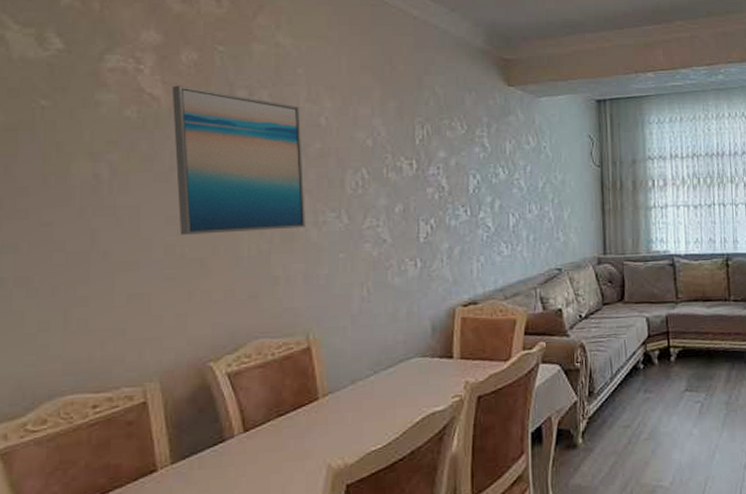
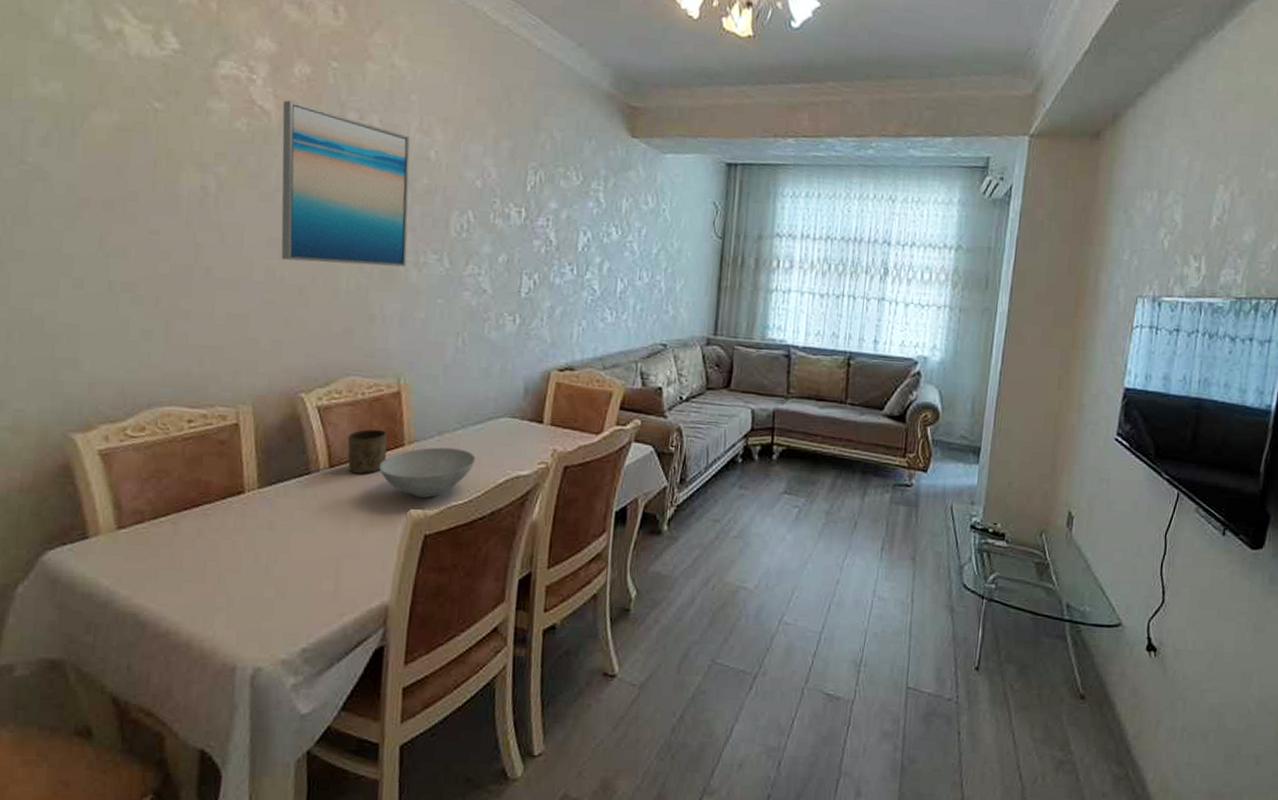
cup: none [260,386,301,434] -> present [347,429,388,474]
bowl: none [295,394,391,448] -> present [379,447,476,498]

